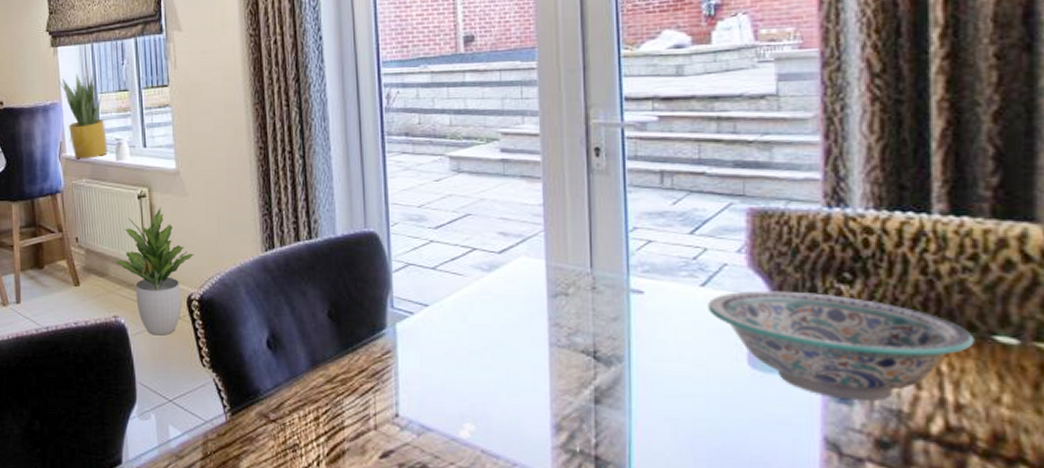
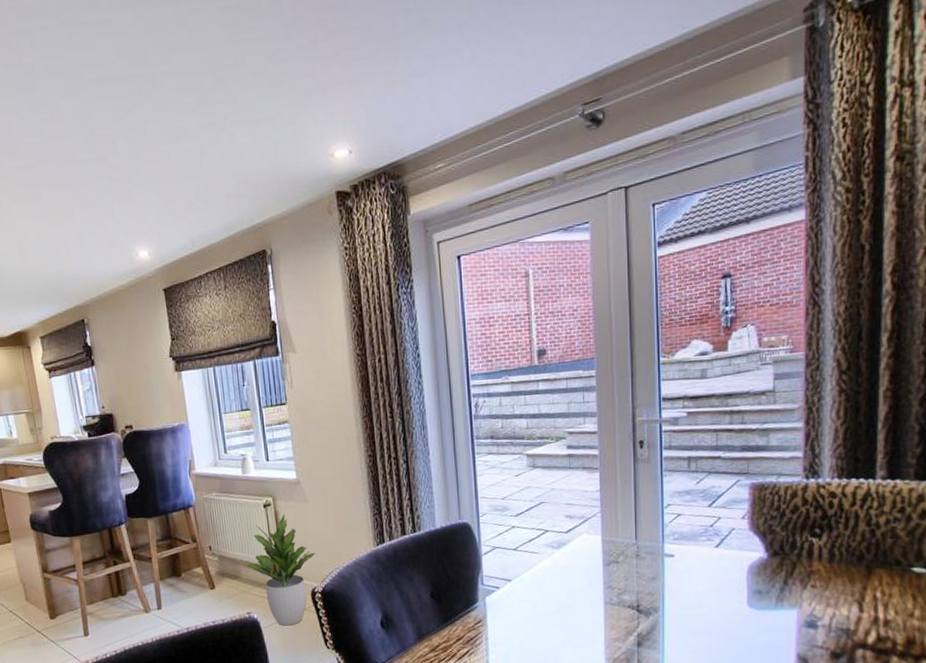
planter: present [59,73,108,159] -> none [185,395,234,475]
decorative bowl: present [707,291,975,402] -> none [719,546,899,625]

